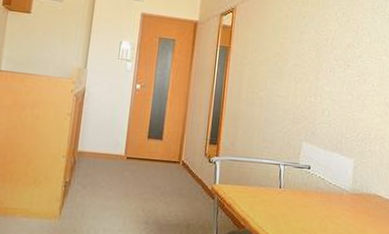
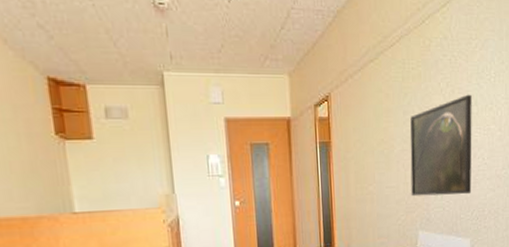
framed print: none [299,25,366,115] -> present [410,94,472,197]

